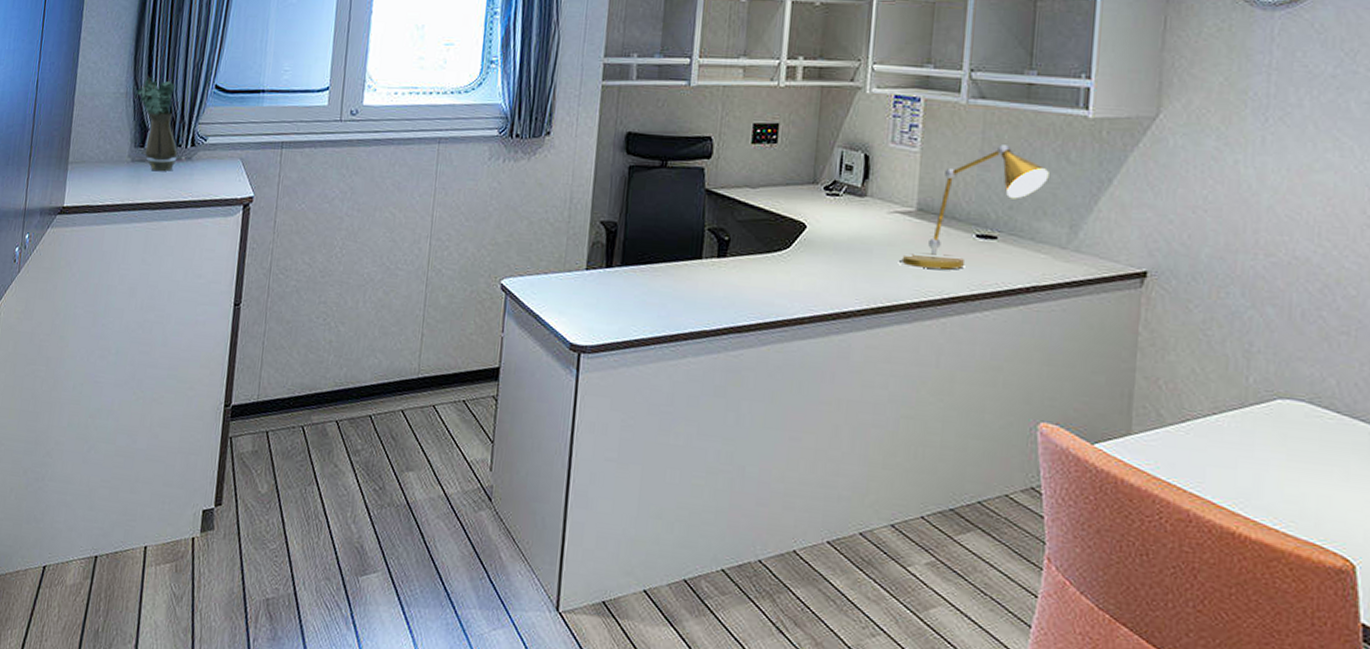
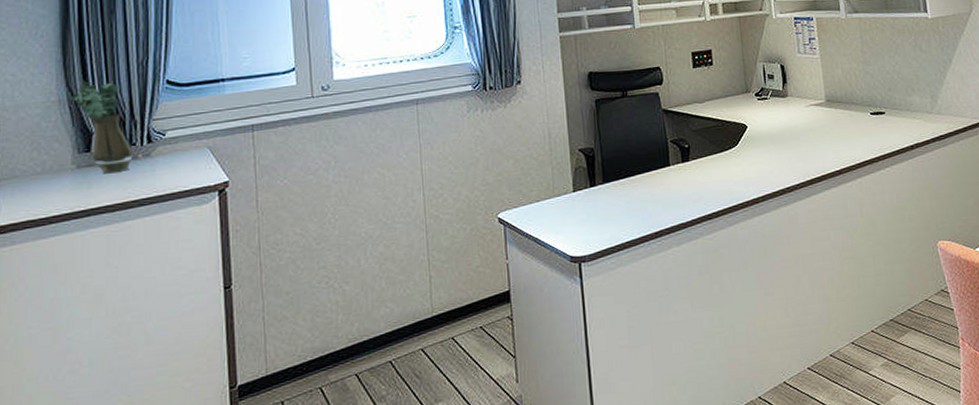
desk lamp: present [898,145,1049,270] -> none [819,44,911,145]

